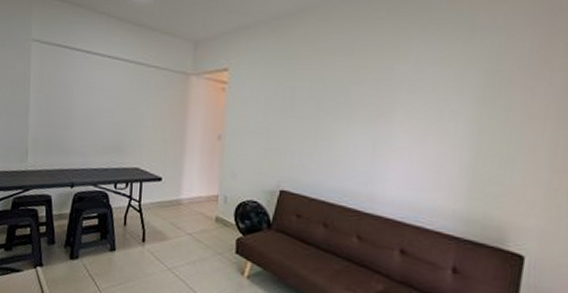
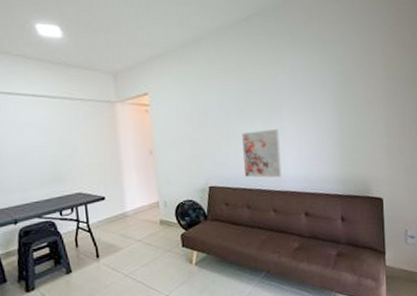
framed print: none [326,132,384,197] -> present [241,129,282,178]

